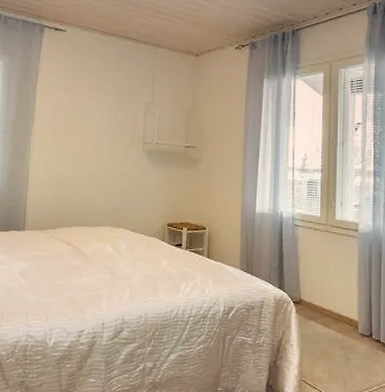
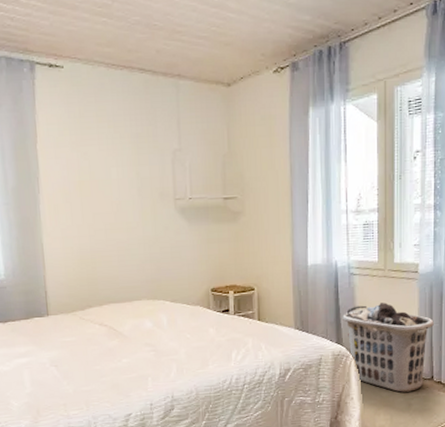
clothes hamper: none [285,255,373,346] -> present [343,302,434,393]

